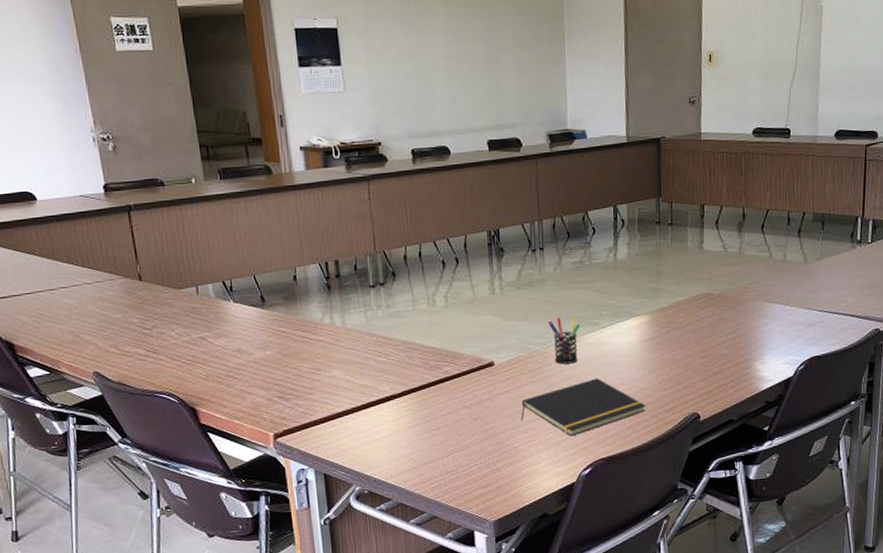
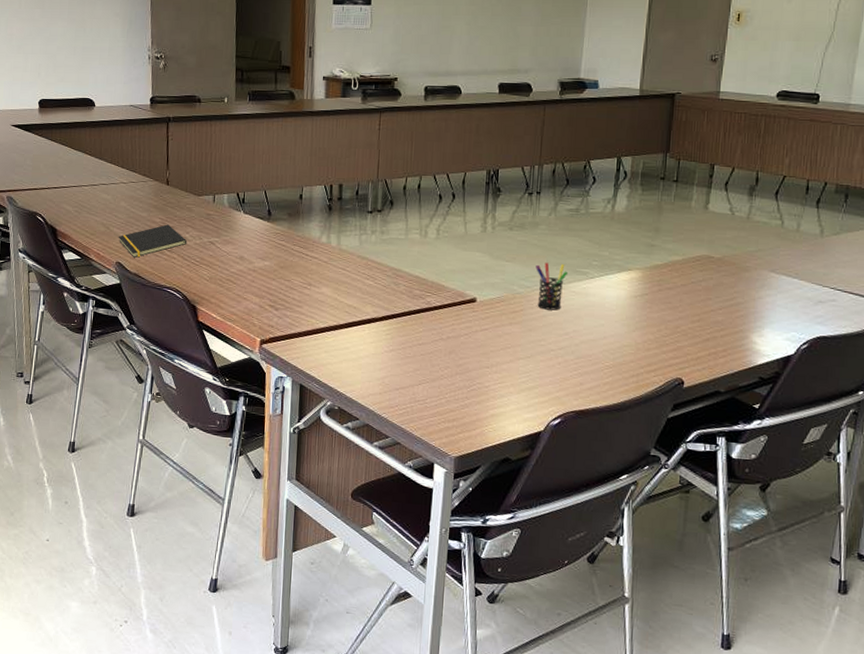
notepad: none [91,324,174,365] -> present [118,224,187,258]
notepad: present [521,378,646,437] -> none [496,328,627,384]

